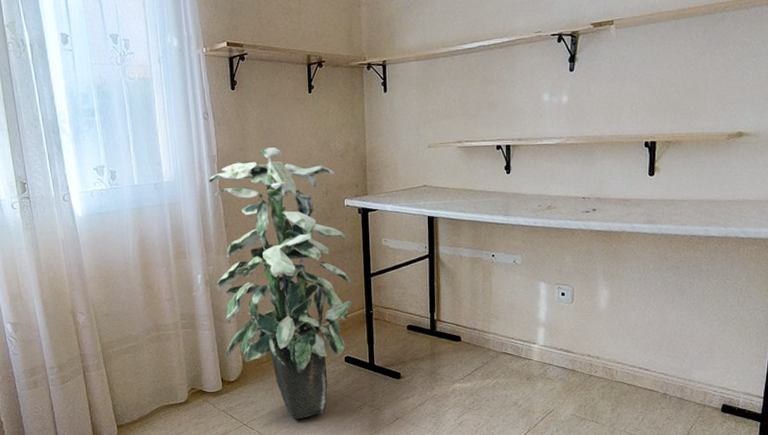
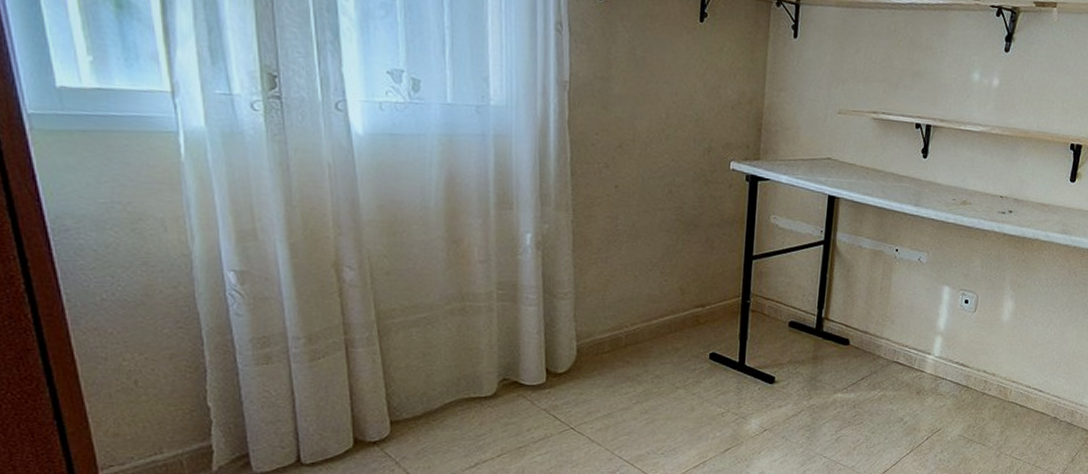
indoor plant: present [208,147,354,420] -> none [550,82,728,426]

